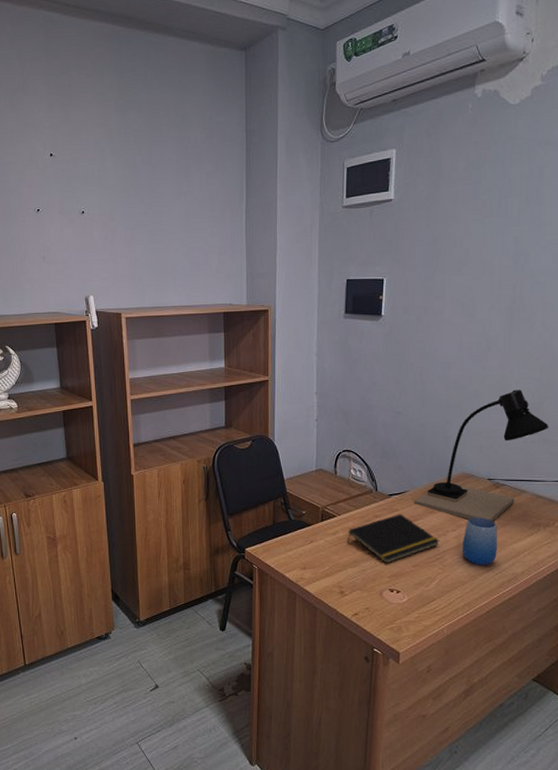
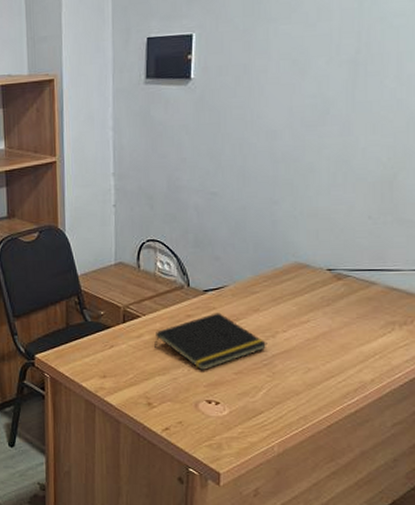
desk lamp: present [414,390,549,522] -> none [234,160,406,320]
cup: present [461,517,498,565] -> none [294,315,341,372]

